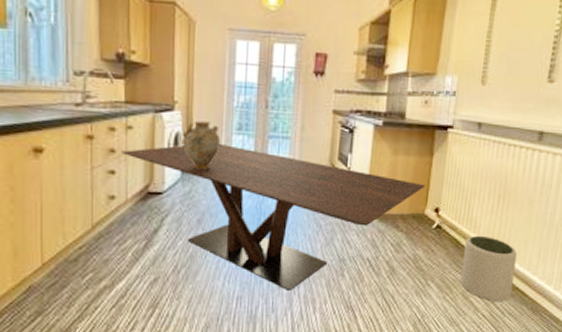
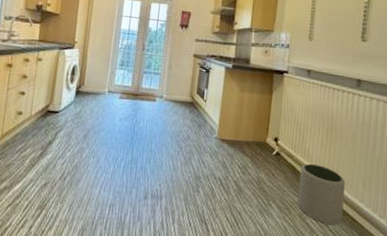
dining table: present [122,144,425,290] -> none [31,75,266,202]
ceramic jug: present [181,121,221,169] -> none [77,57,107,95]

